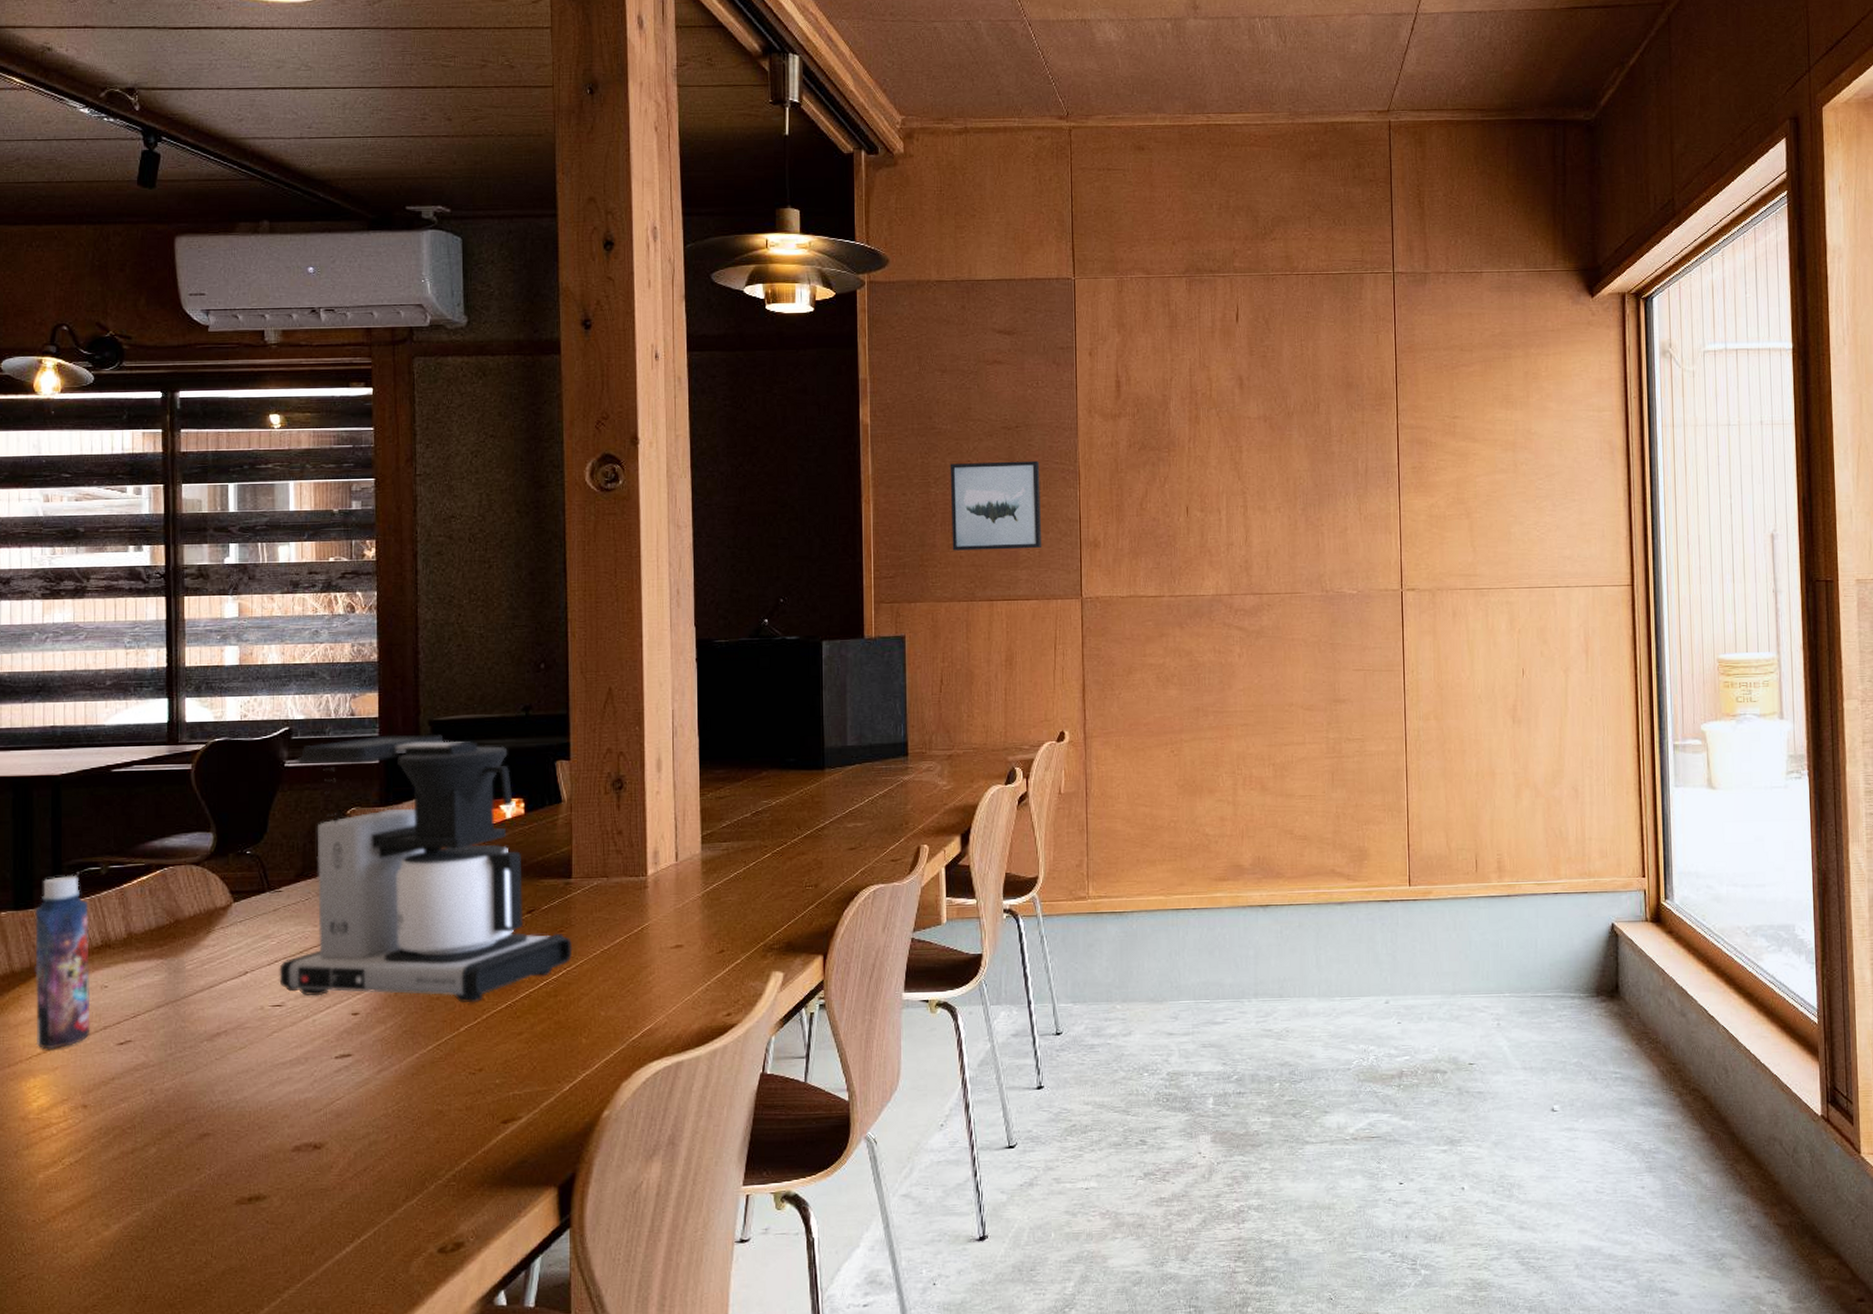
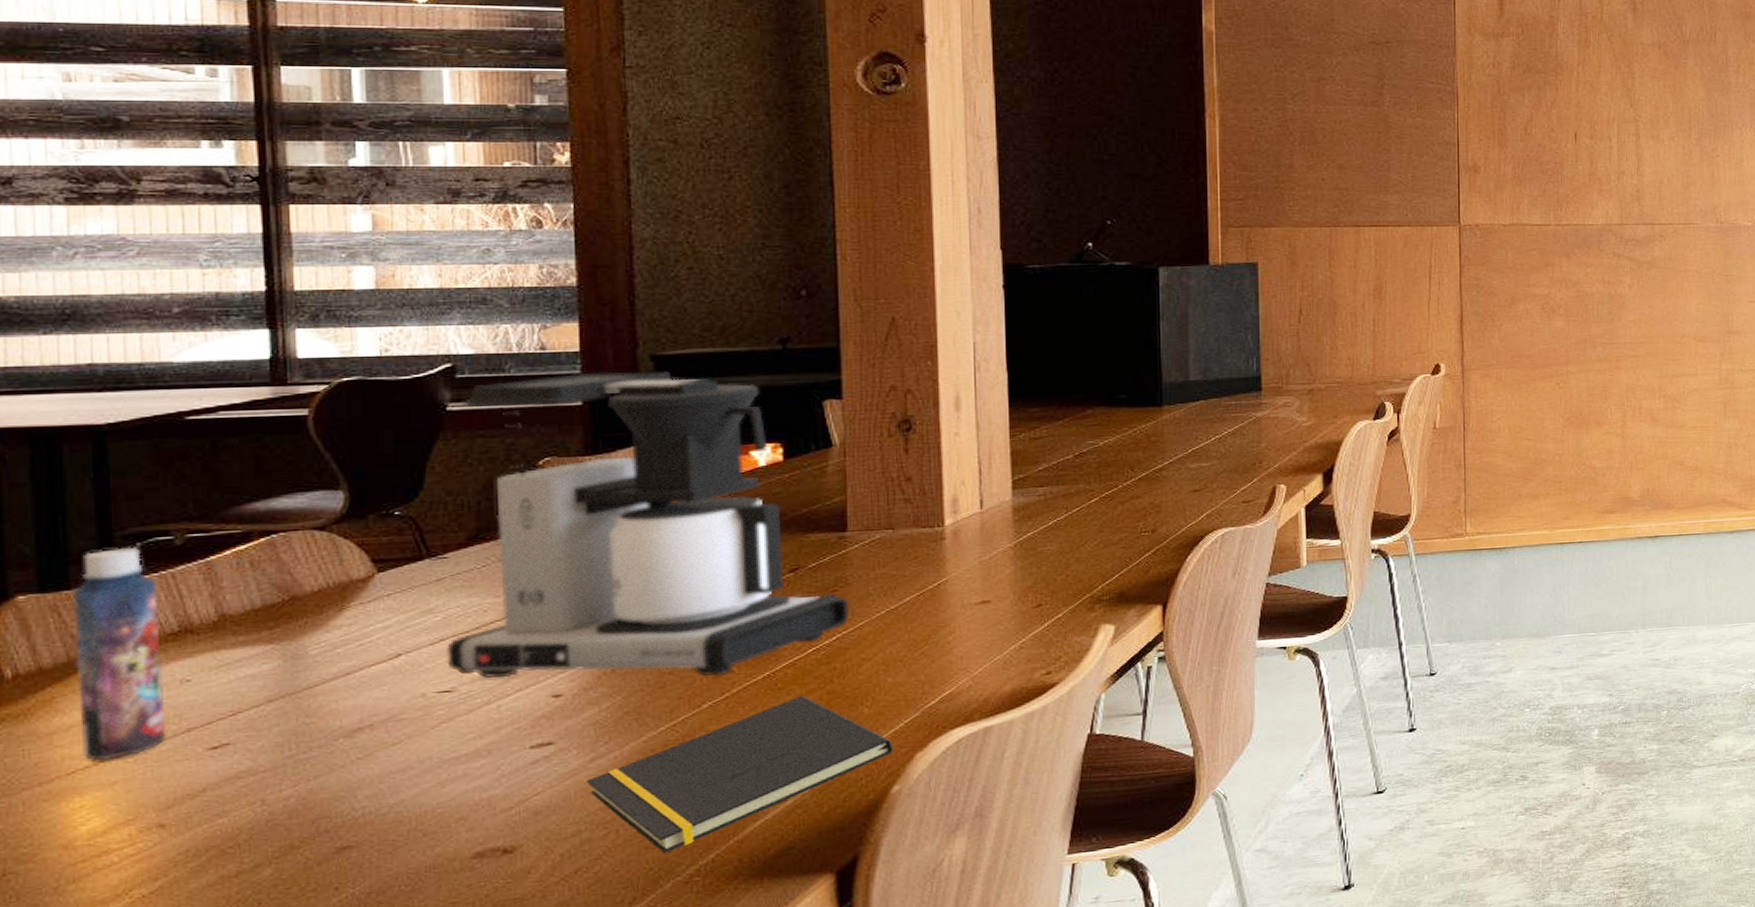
notepad: none [375,1024,605,1158] -> present [587,696,893,853]
wall art: present [950,460,1042,551] -> none [1309,78,1416,173]

